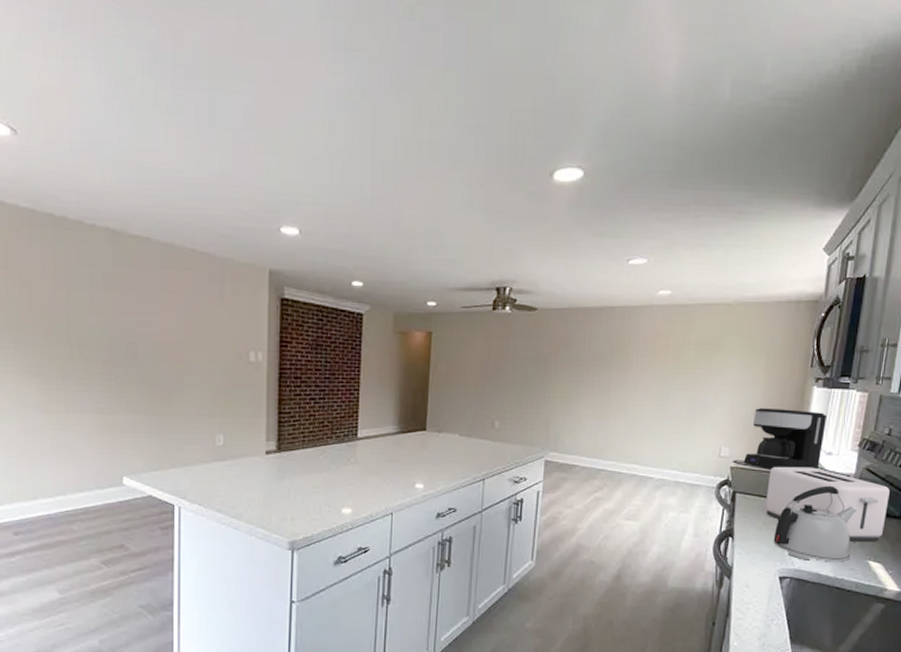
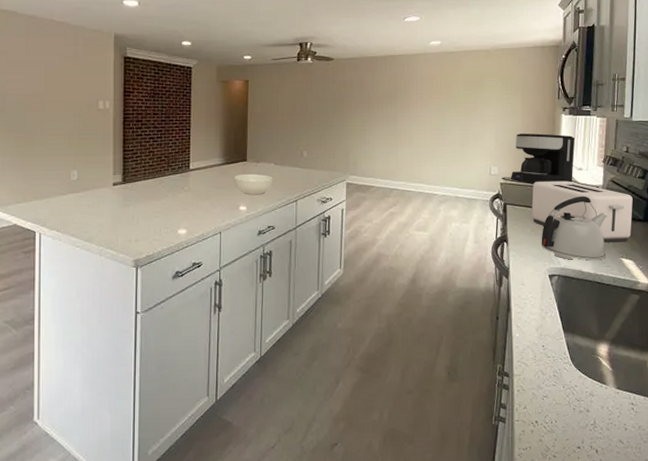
bowl: none [409,445,457,471] -> present [233,173,274,195]

